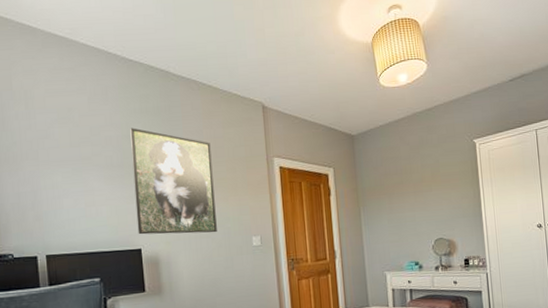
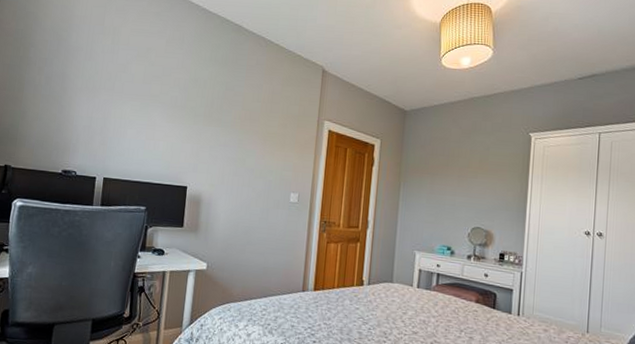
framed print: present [130,128,217,235] -> none [187,73,268,183]

